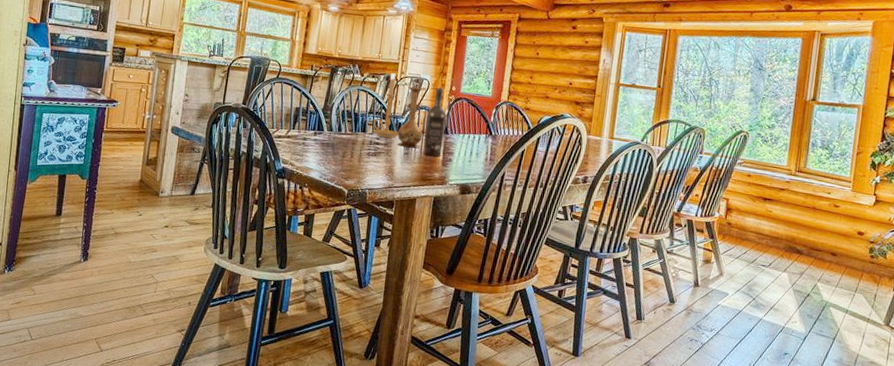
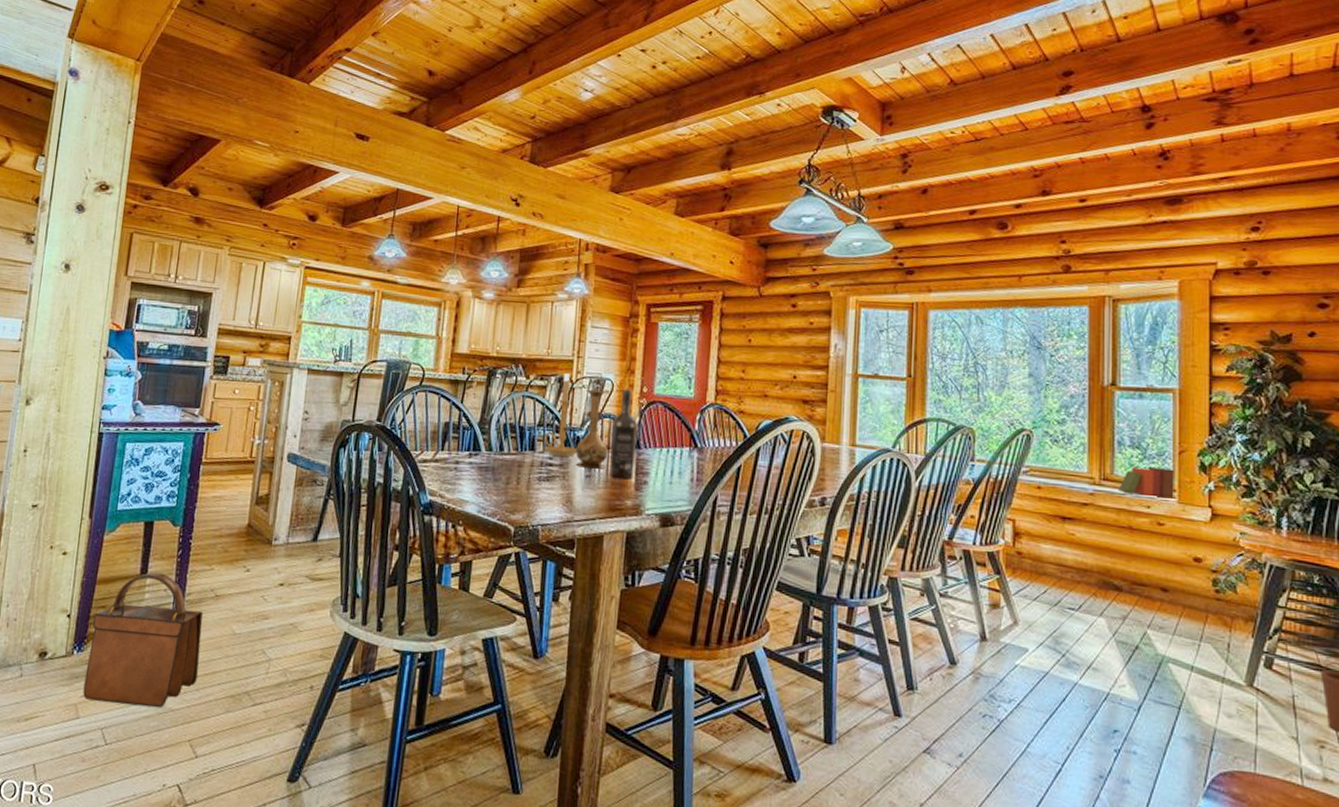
handbag: none [13,213,105,314] -> present [83,572,203,707]
books: none [808,163,852,188] -> present [1118,467,1174,499]

